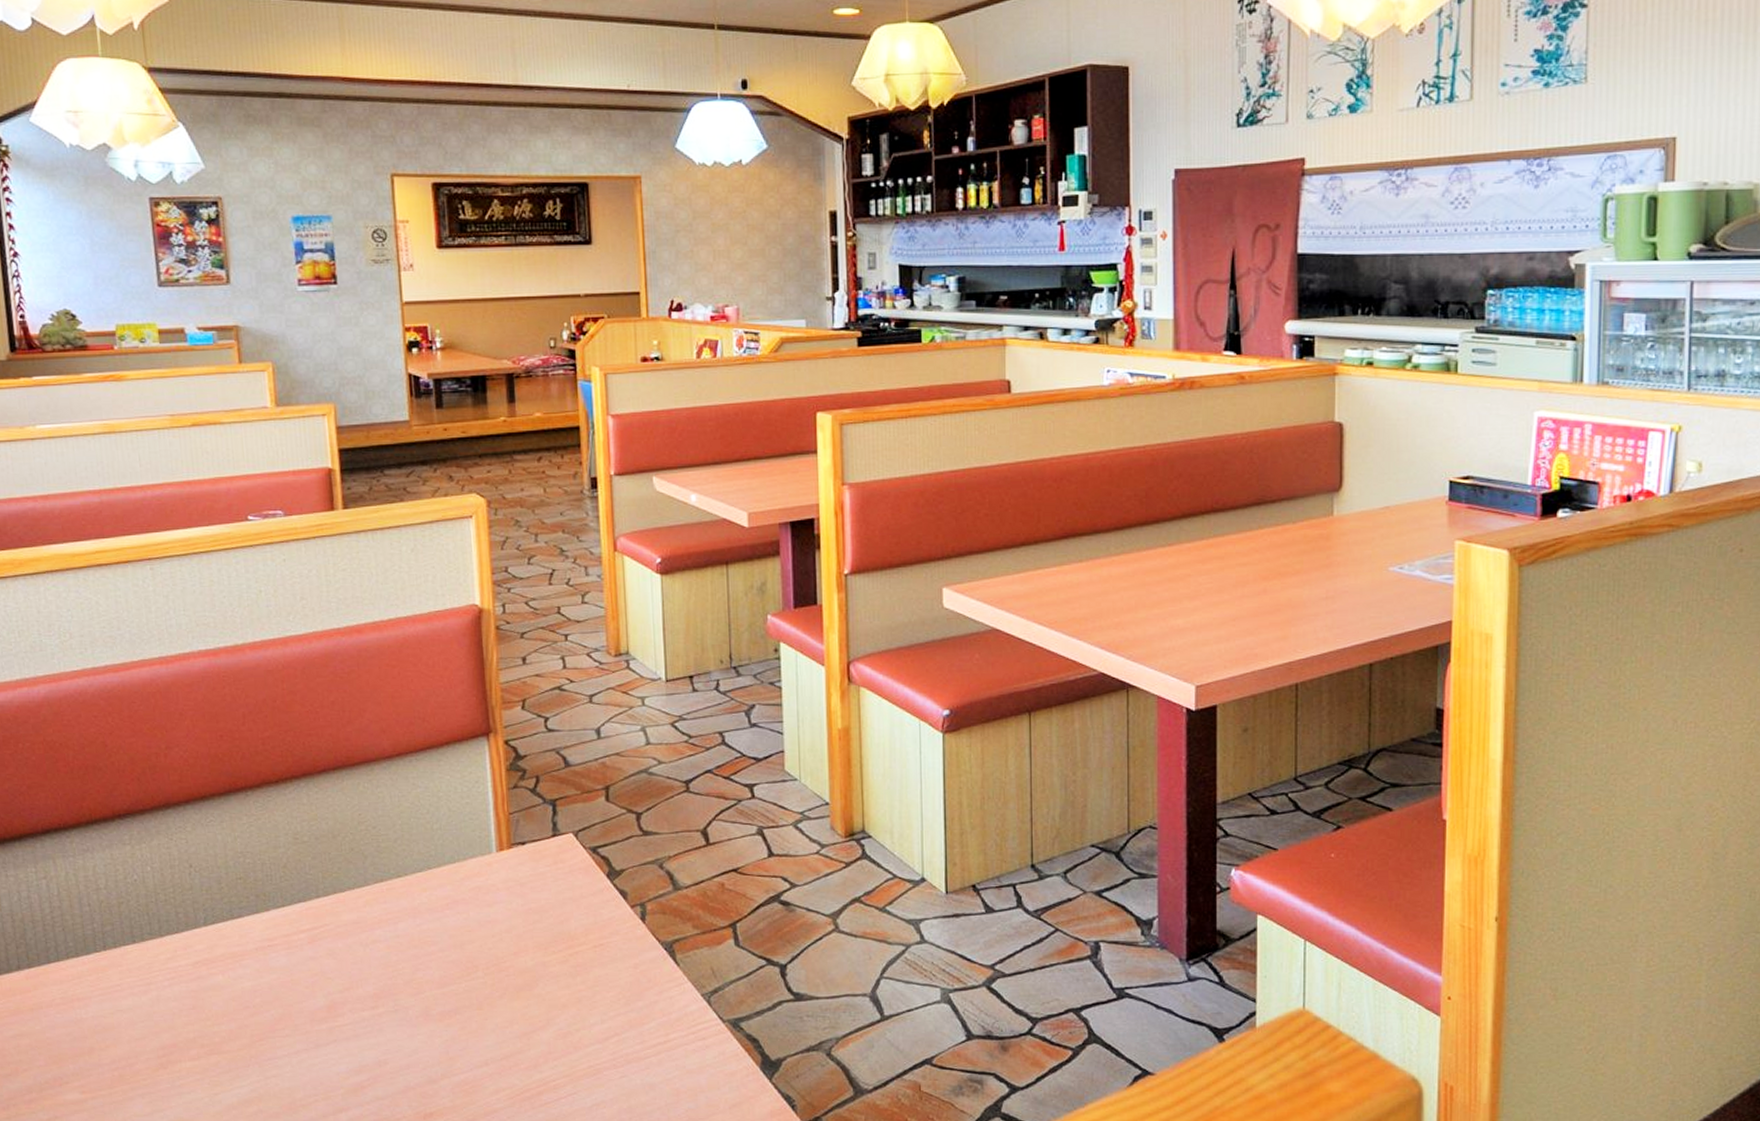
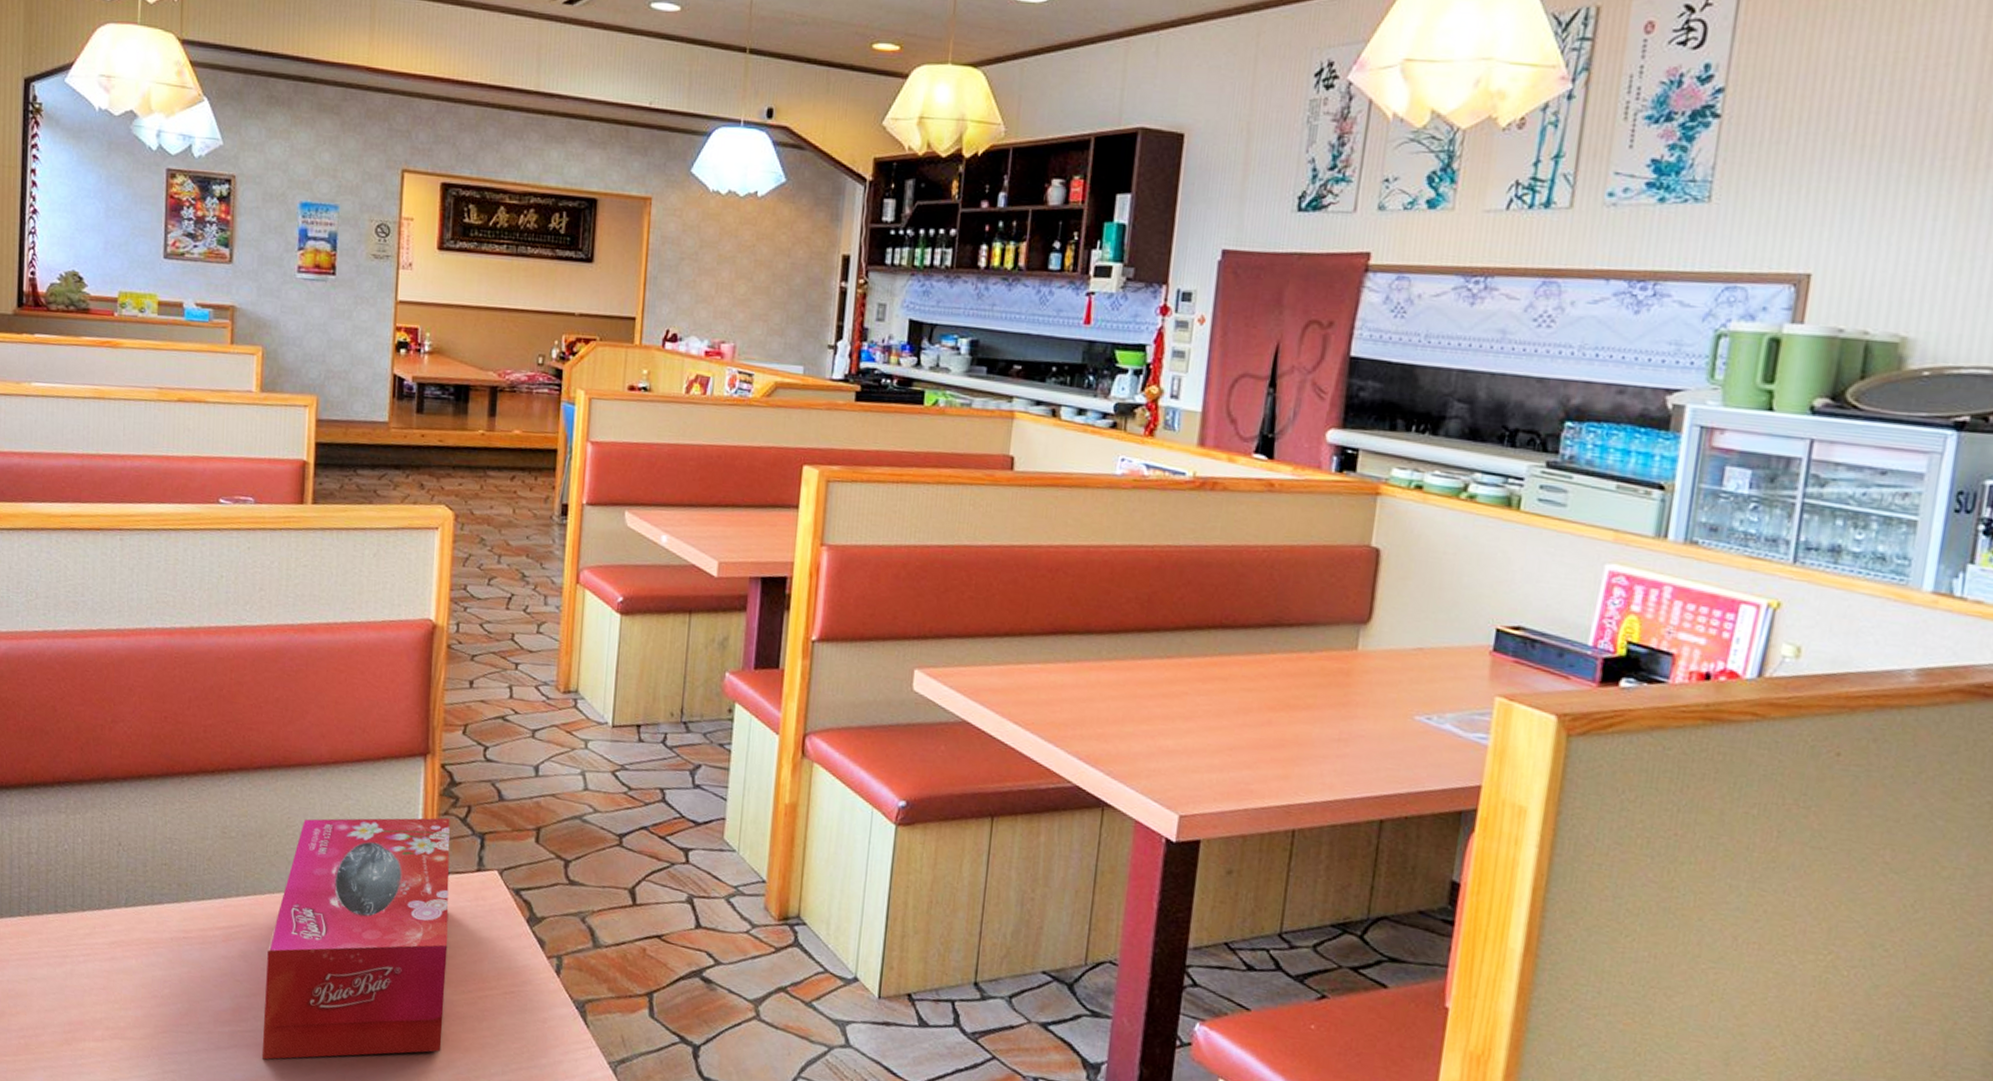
tissue box: none [355,791,539,1049] -> present [261,817,450,1060]

